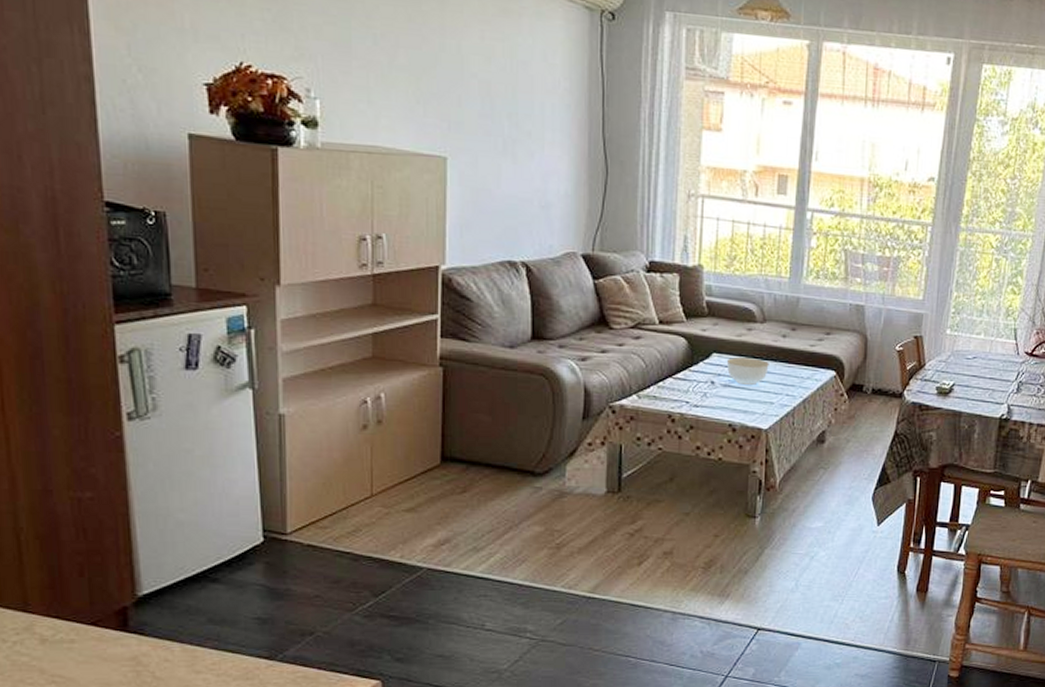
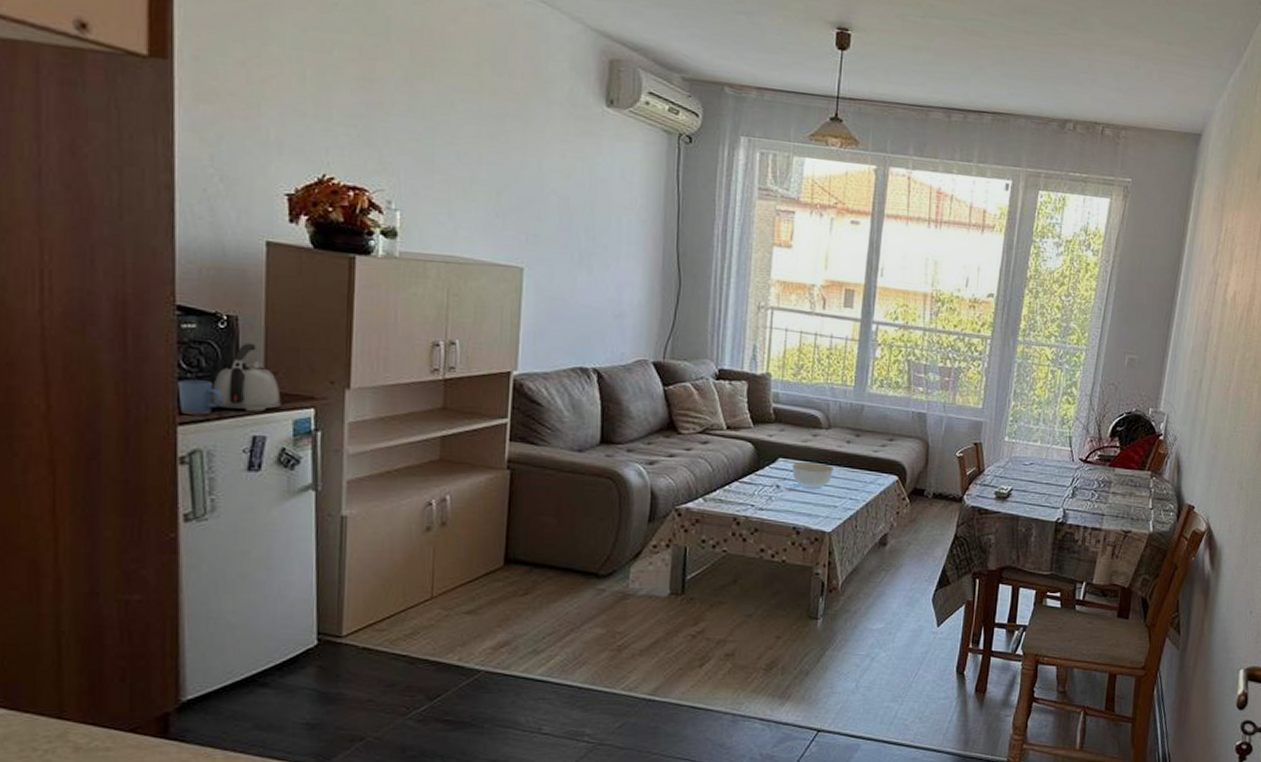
mug: none [112,277,157,313] -> present [178,379,223,415]
kettle: none [144,239,213,309] -> present [210,342,281,412]

